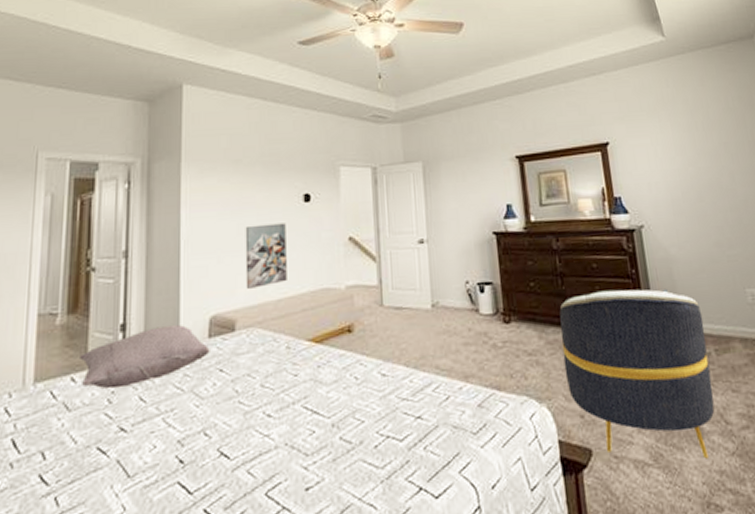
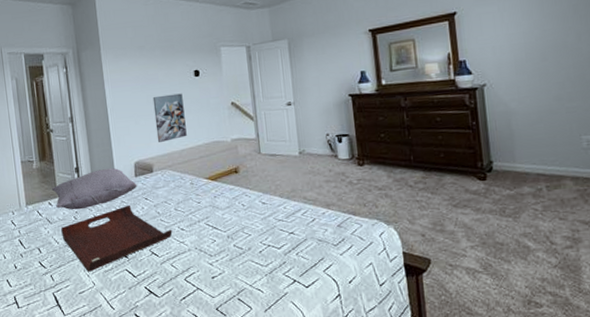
serving tray: none [84,379,254,489] -> present [61,204,173,272]
armchair: present [559,288,715,459] -> none [406,137,542,269]

